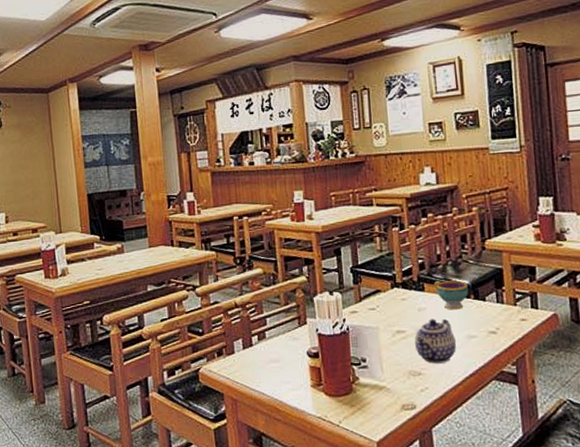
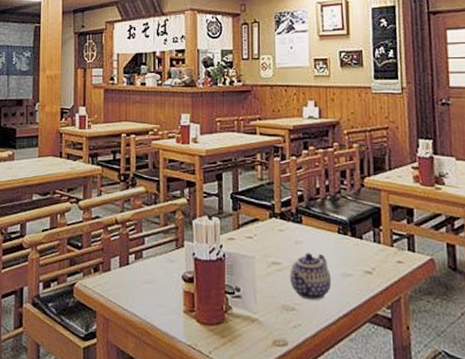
teacup: present [433,280,468,310] -> none [311,214,346,246]

